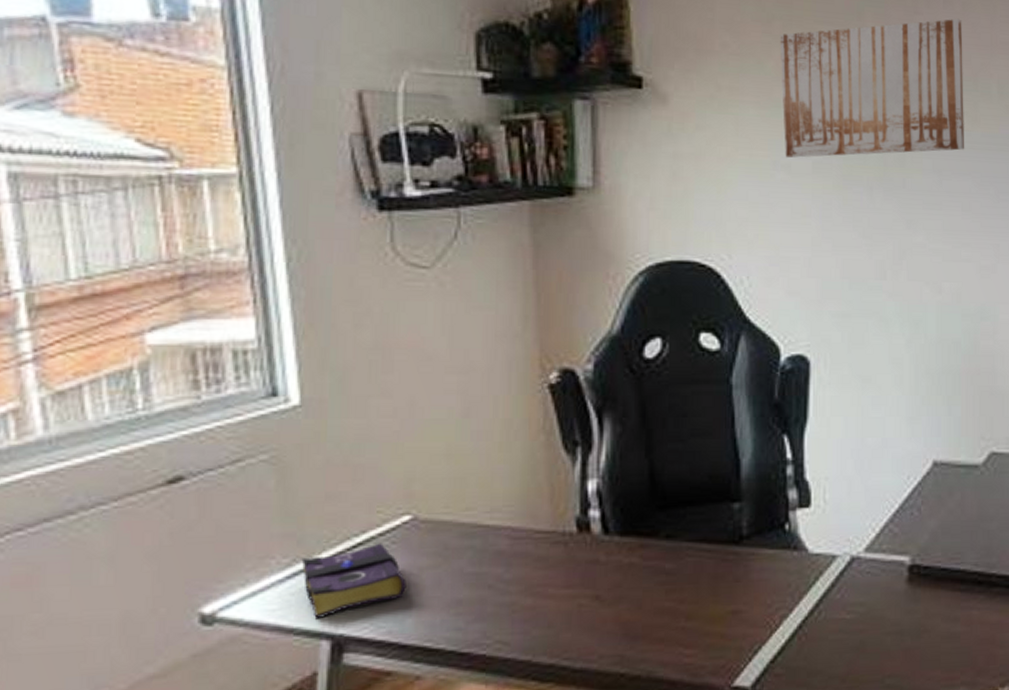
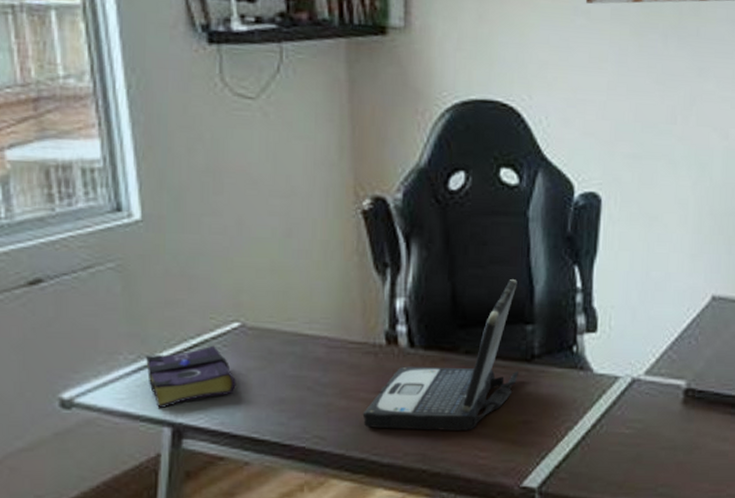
laptop: none [551,453,726,629] -> present [362,279,519,430]

